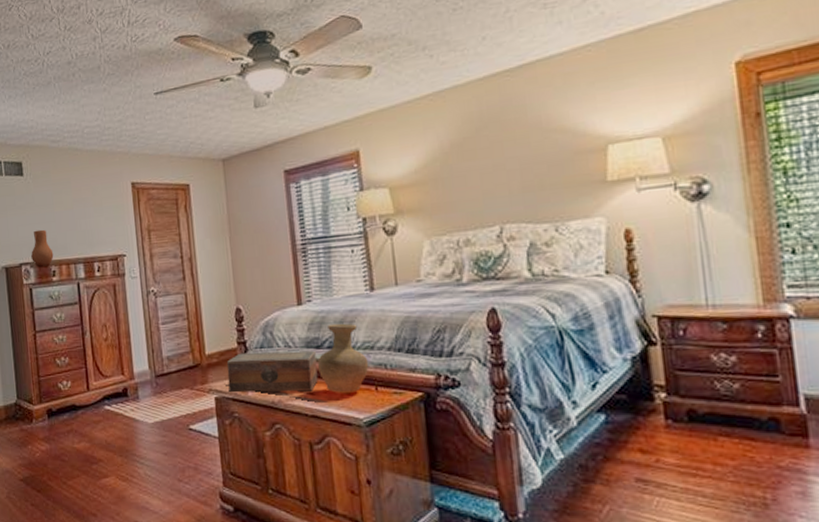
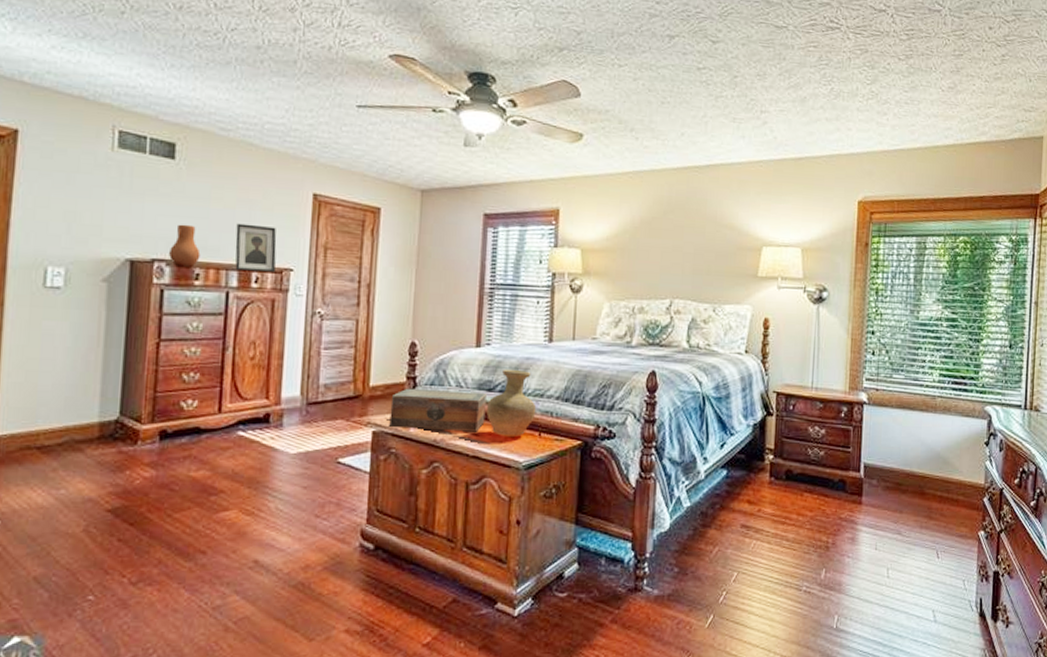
picture frame: none [76,219,112,264] -> present [235,223,277,273]

